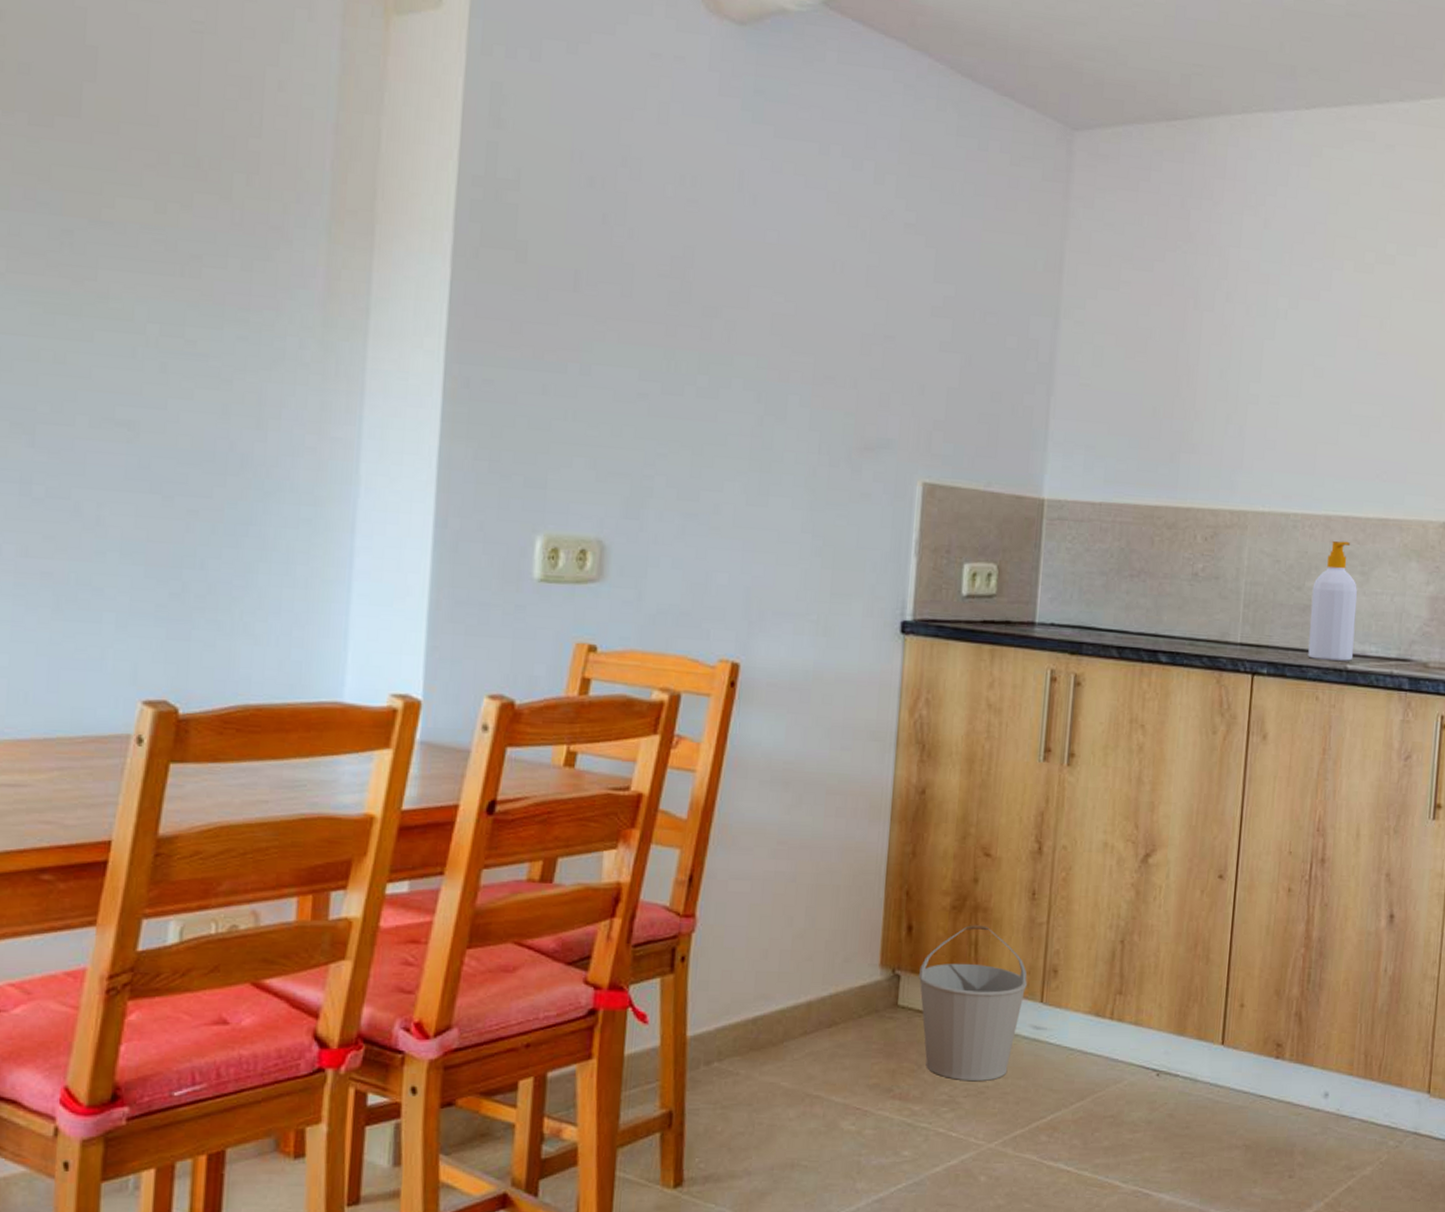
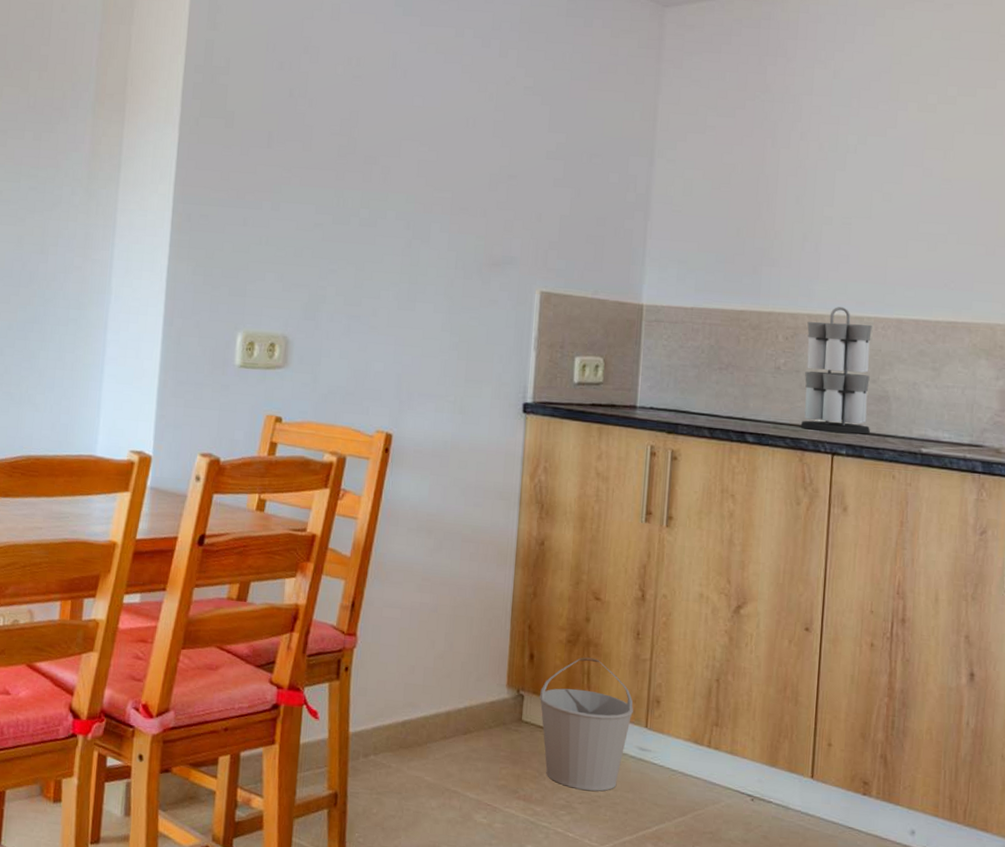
spice rack: none [1218,501,1299,650] -> present [800,307,872,434]
soap bottle: present [1308,541,1358,662] -> none [884,341,930,446]

